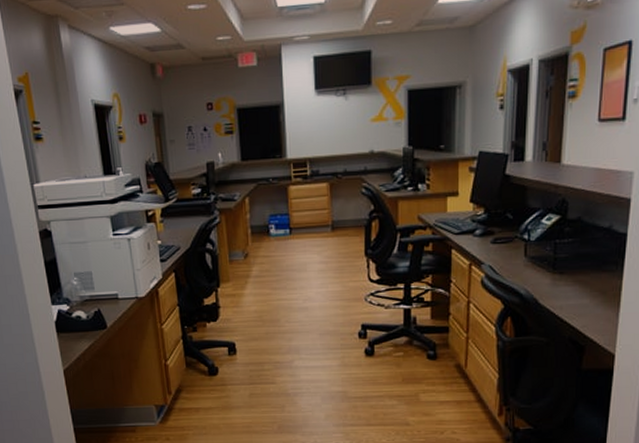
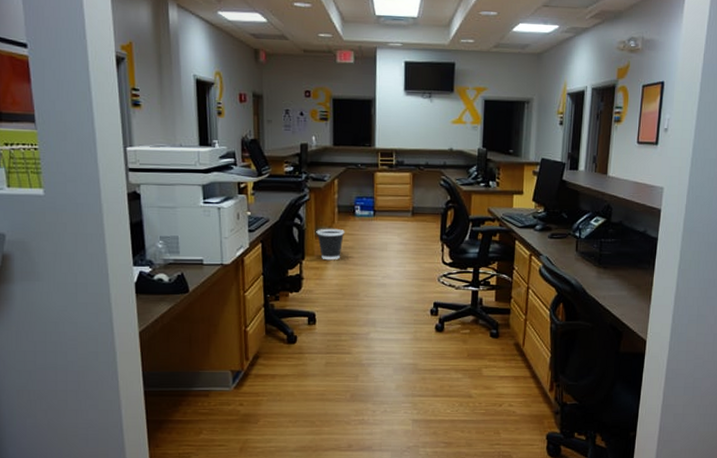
wastebasket: none [230,251,260,286] -> present [316,228,344,261]

